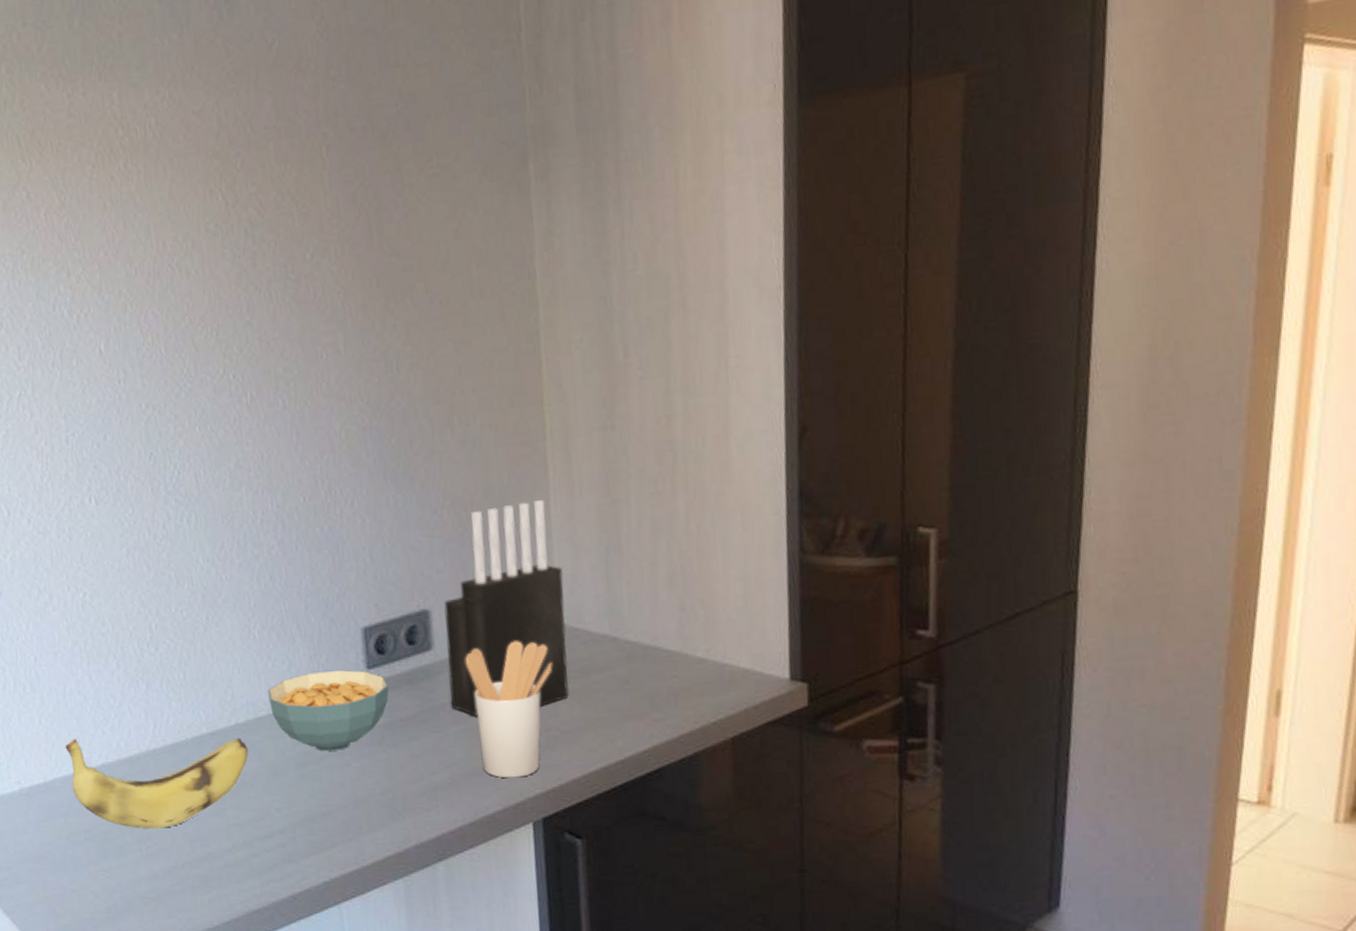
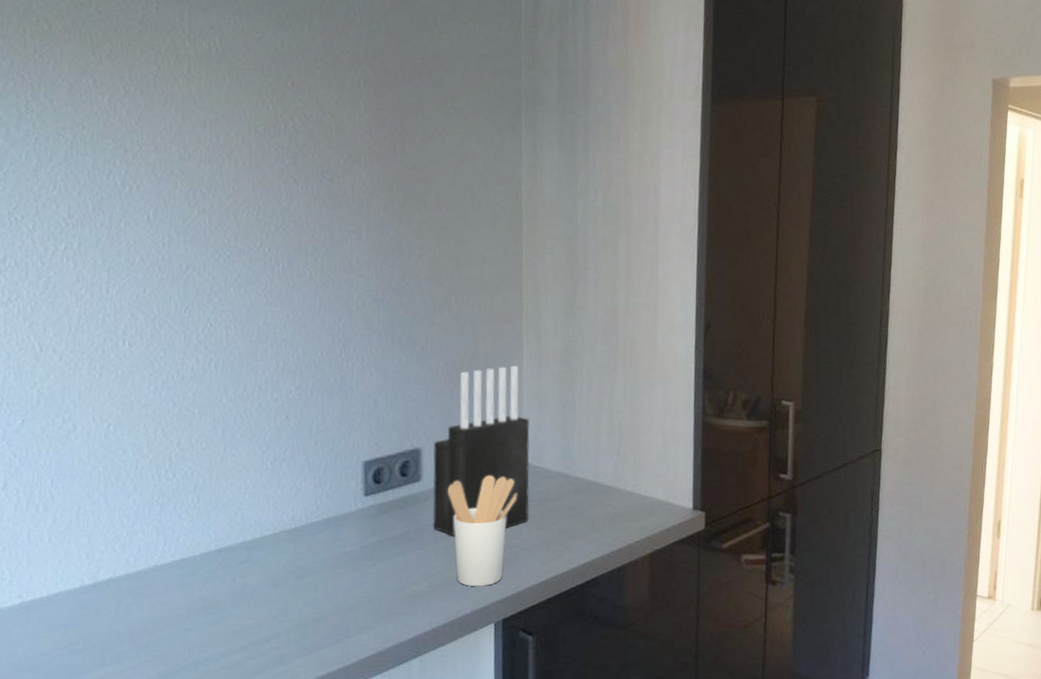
banana: present [65,738,249,829] -> none [73,554,252,638]
cereal bowl: present [268,669,389,752] -> none [275,496,383,566]

